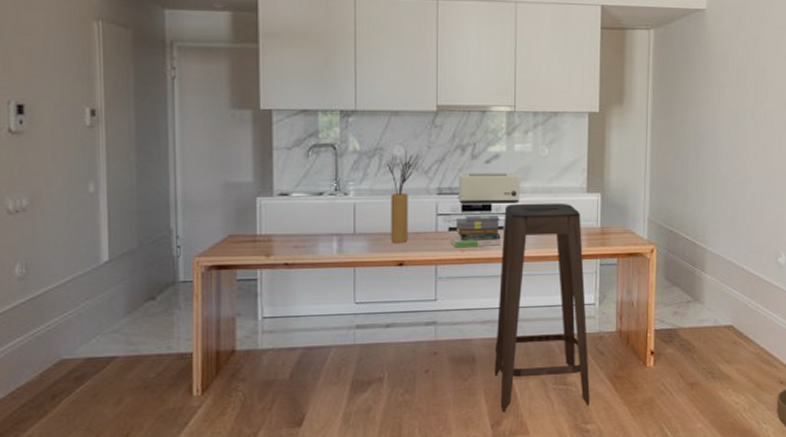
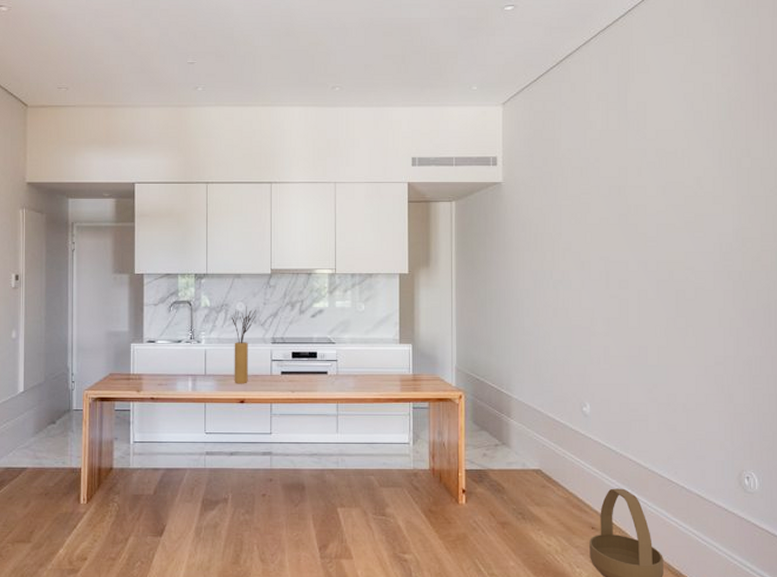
books: present [451,214,501,248] -> none [283,361,325,389]
toaster: present [458,172,521,204] -> none [289,324,342,352]
bar stool: present [494,203,590,413] -> none [321,352,407,538]

